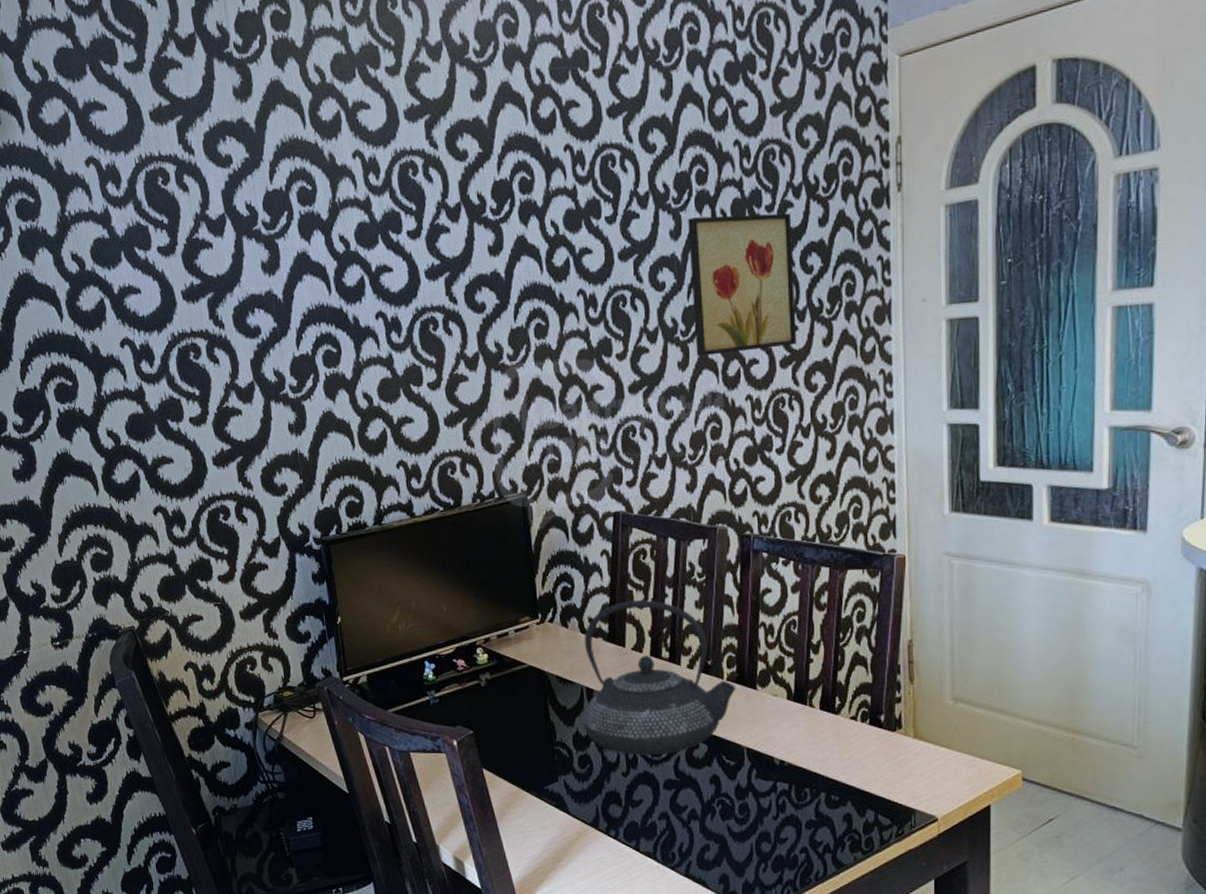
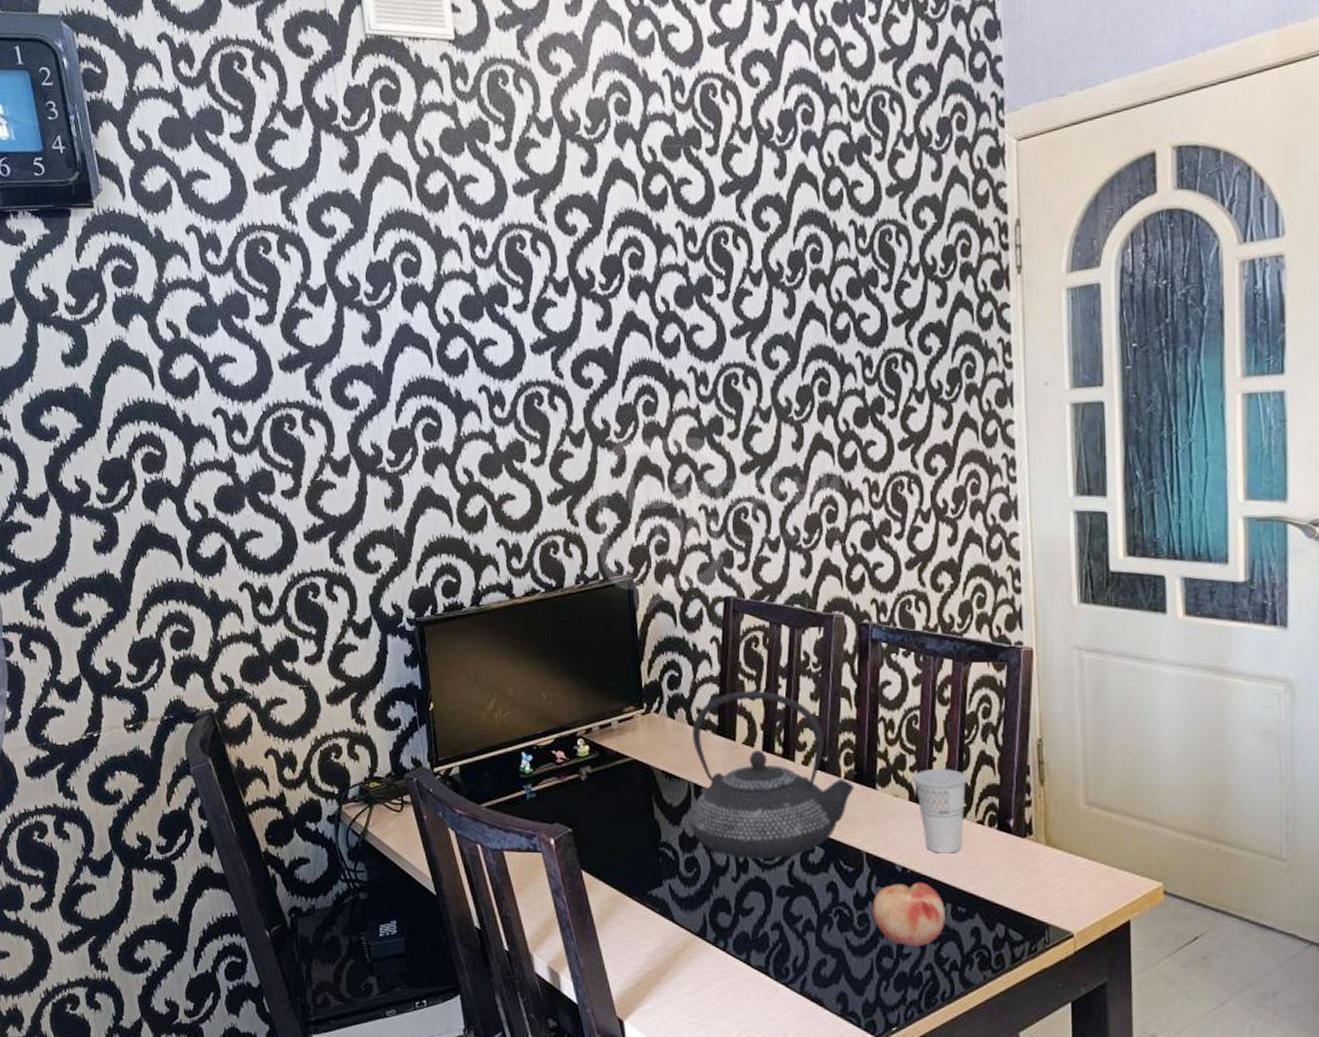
wall art: present [688,212,797,357] -> none [802,293,915,438]
fruit: none [752,774,820,832] -> present [872,882,945,947]
cup: none [791,670,842,747] -> present [913,769,967,853]

